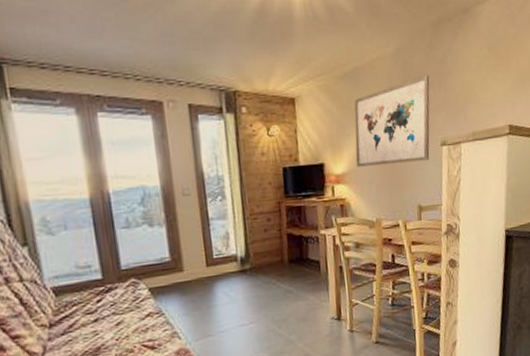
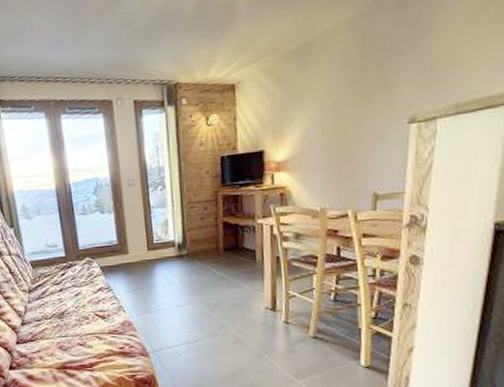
wall art: present [354,75,430,167] -> none [299,40,398,153]

